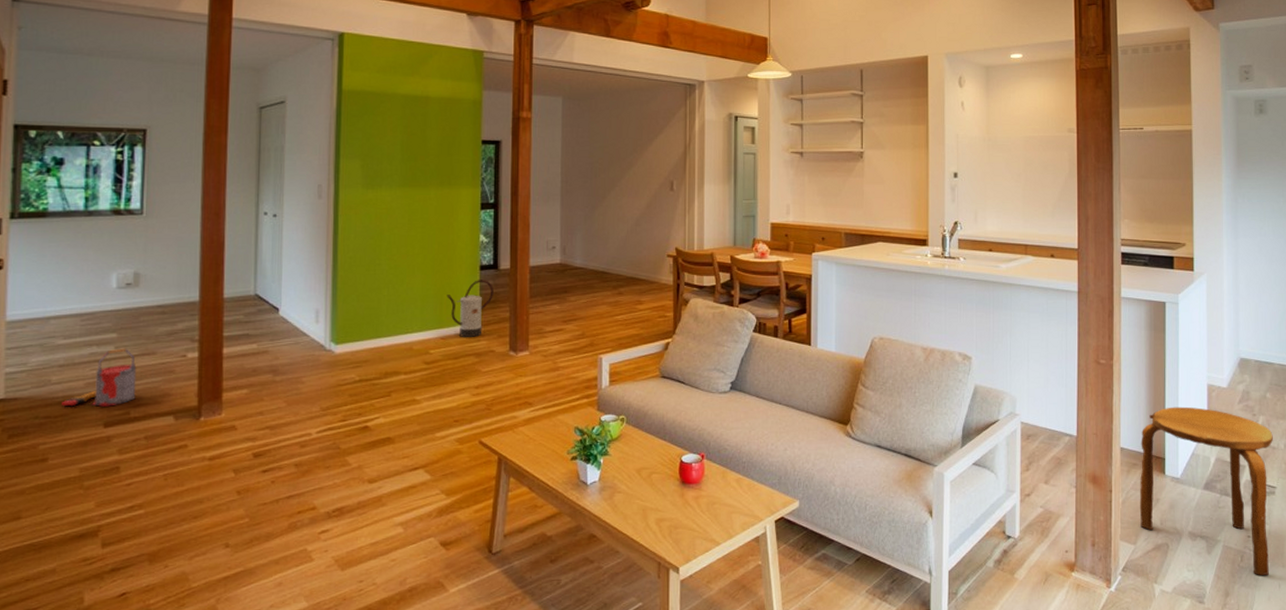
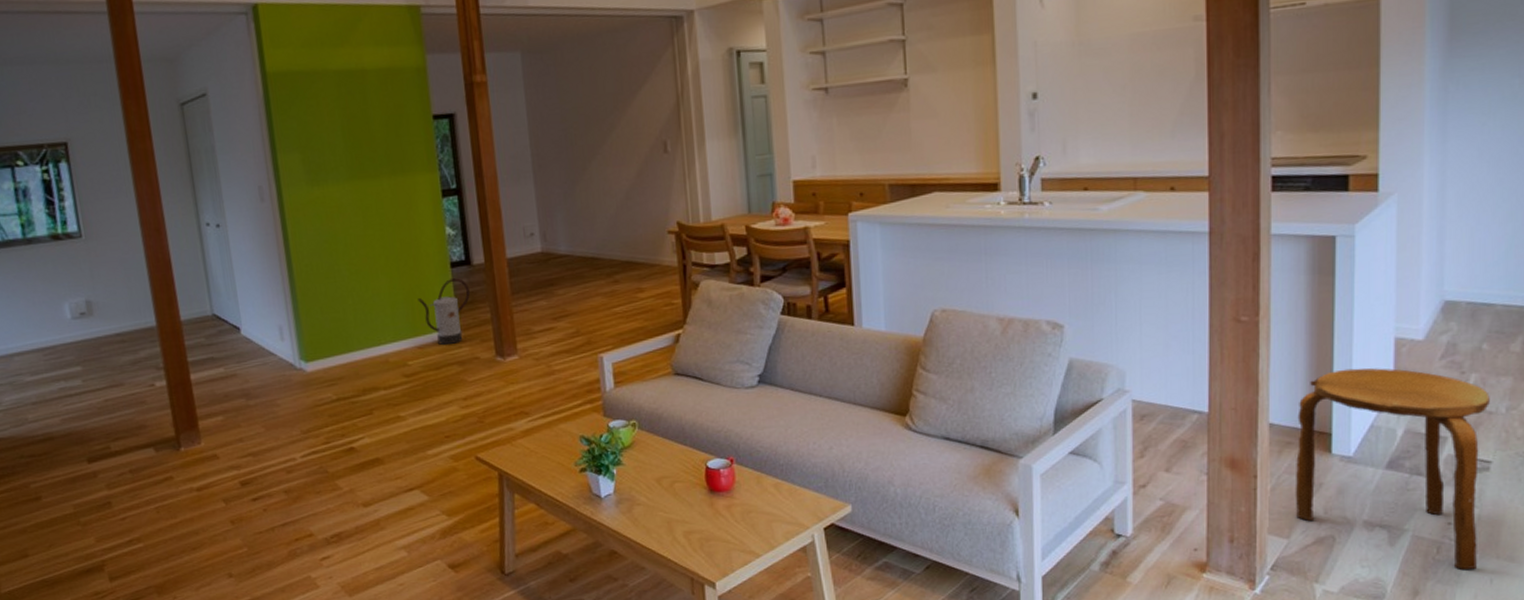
bucket: present [62,348,137,407] -> none [42,381,113,444]

